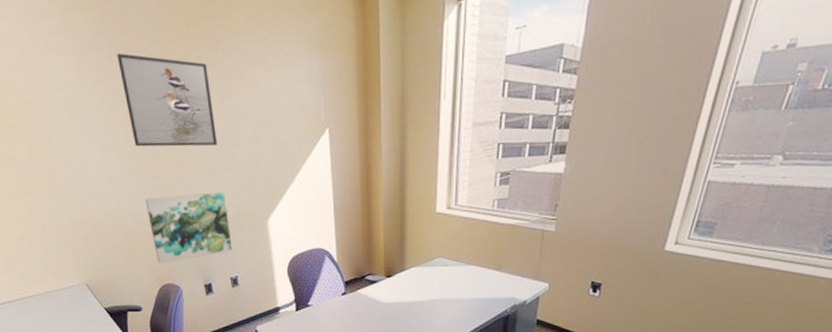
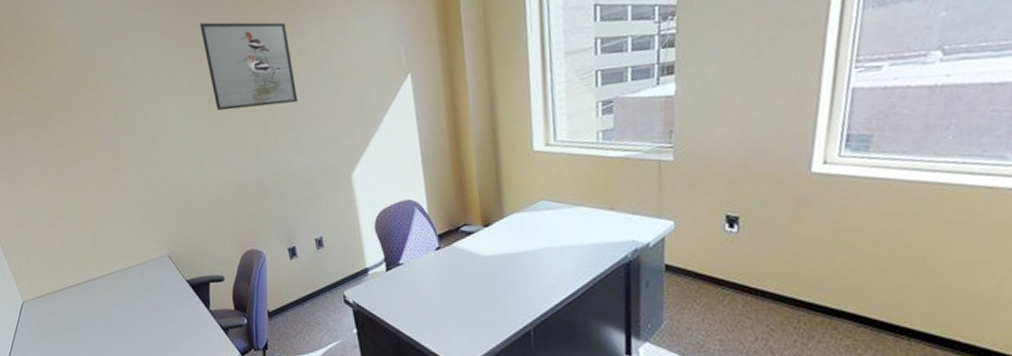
wall art: present [145,191,233,264] -> none [227,148,316,230]

